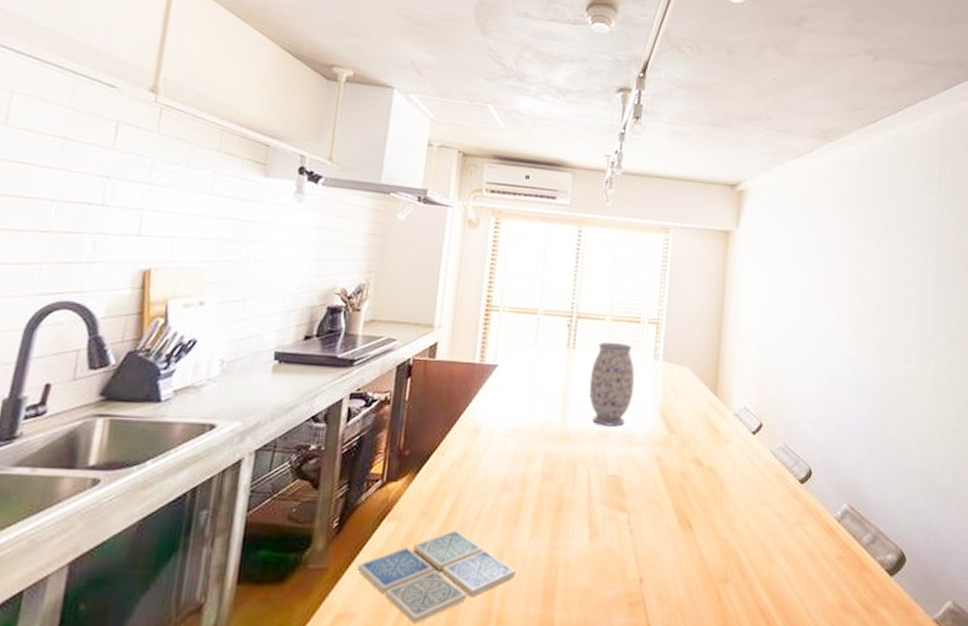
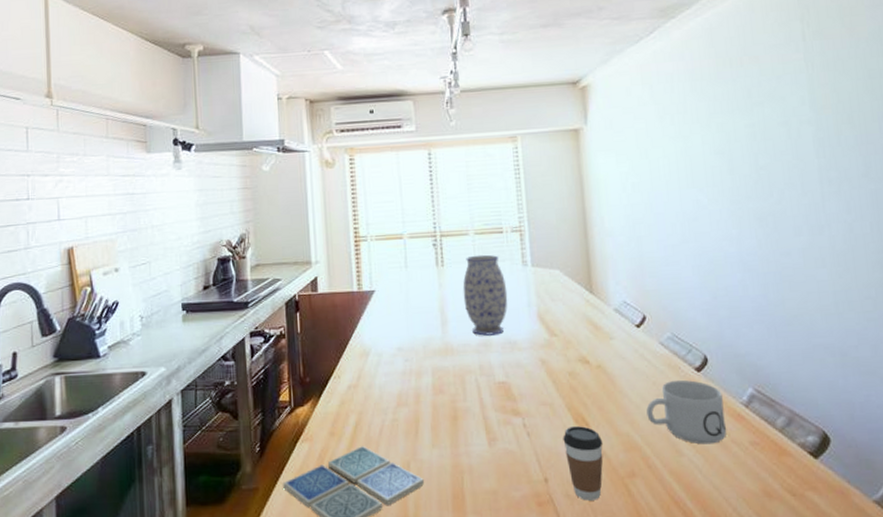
coffee cup: none [664,527,703,604] -> present [563,426,604,501]
mug: none [748,489,820,556] -> present [646,379,727,445]

